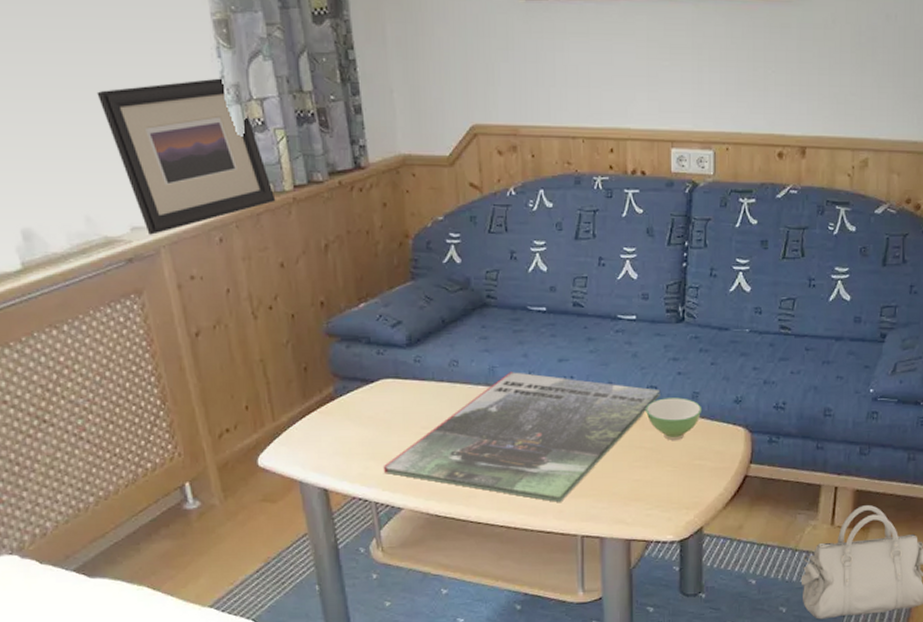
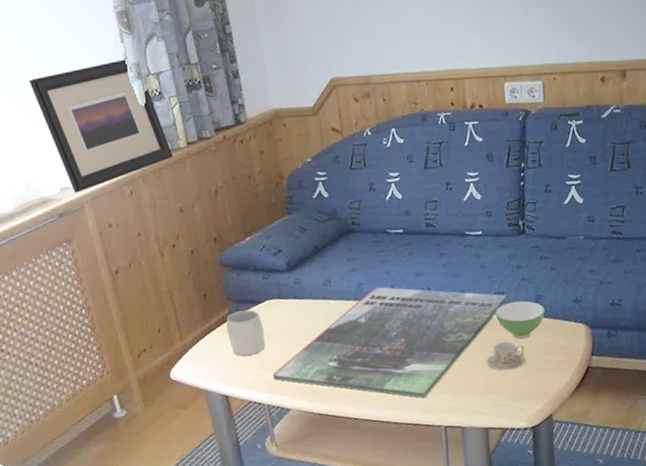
mug: none [330,389,376,443] -> present [226,309,265,356]
teacup: none [633,443,677,476] -> present [486,342,526,371]

